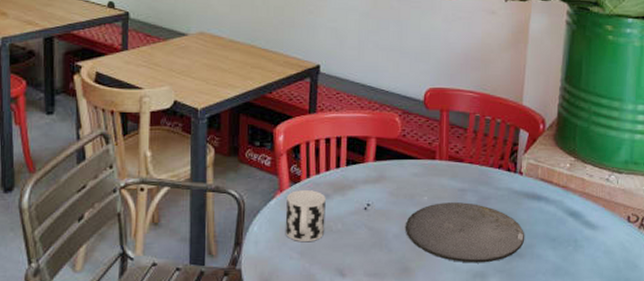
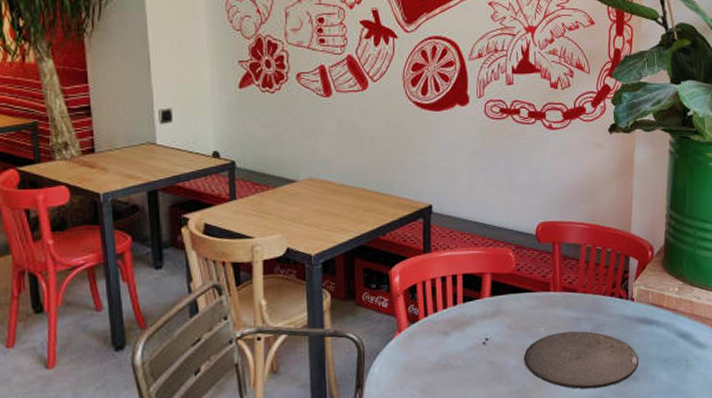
cup: present [285,190,326,243] -> none [405,328,445,380]

